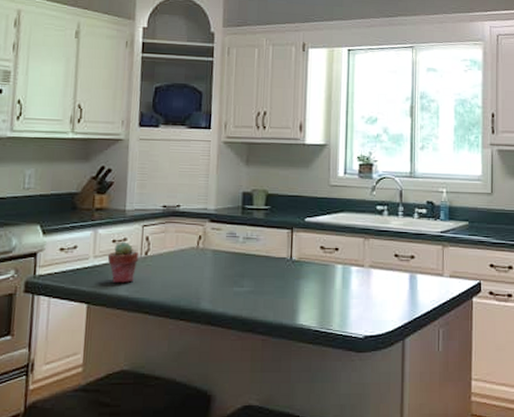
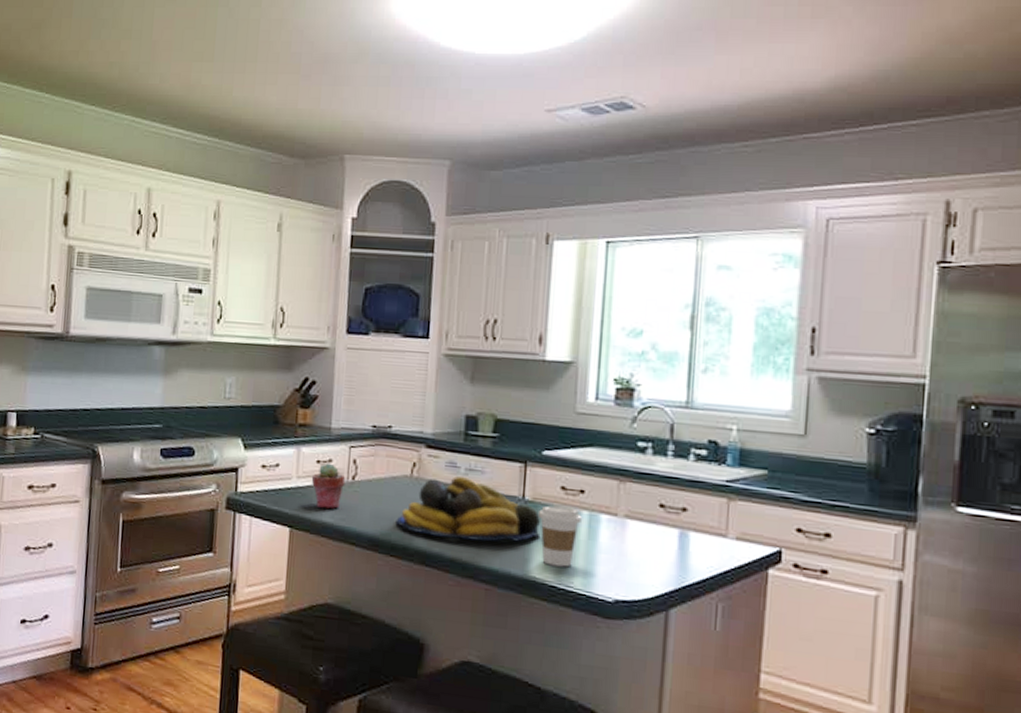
fruit bowl: none [184,244,306,300] -> present [396,475,541,542]
coffee cup: none [304,263,337,313] -> present [539,505,582,567]

